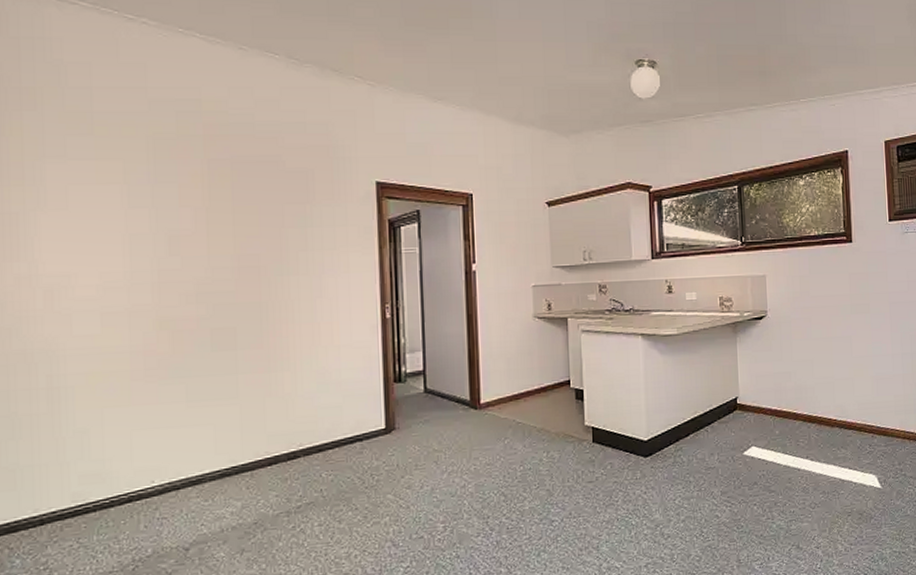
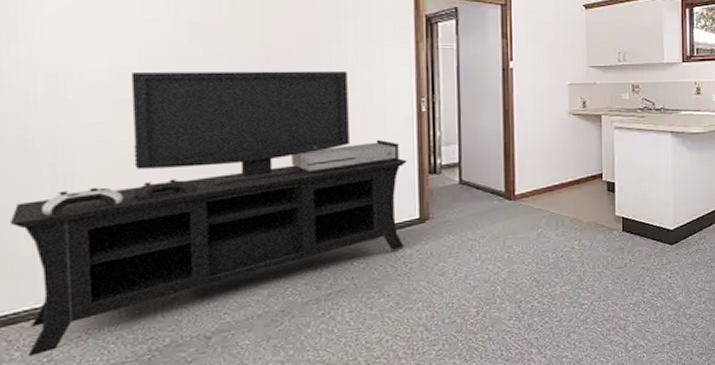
media console: none [11,279,373,564] -> present [9,70,407,356]

